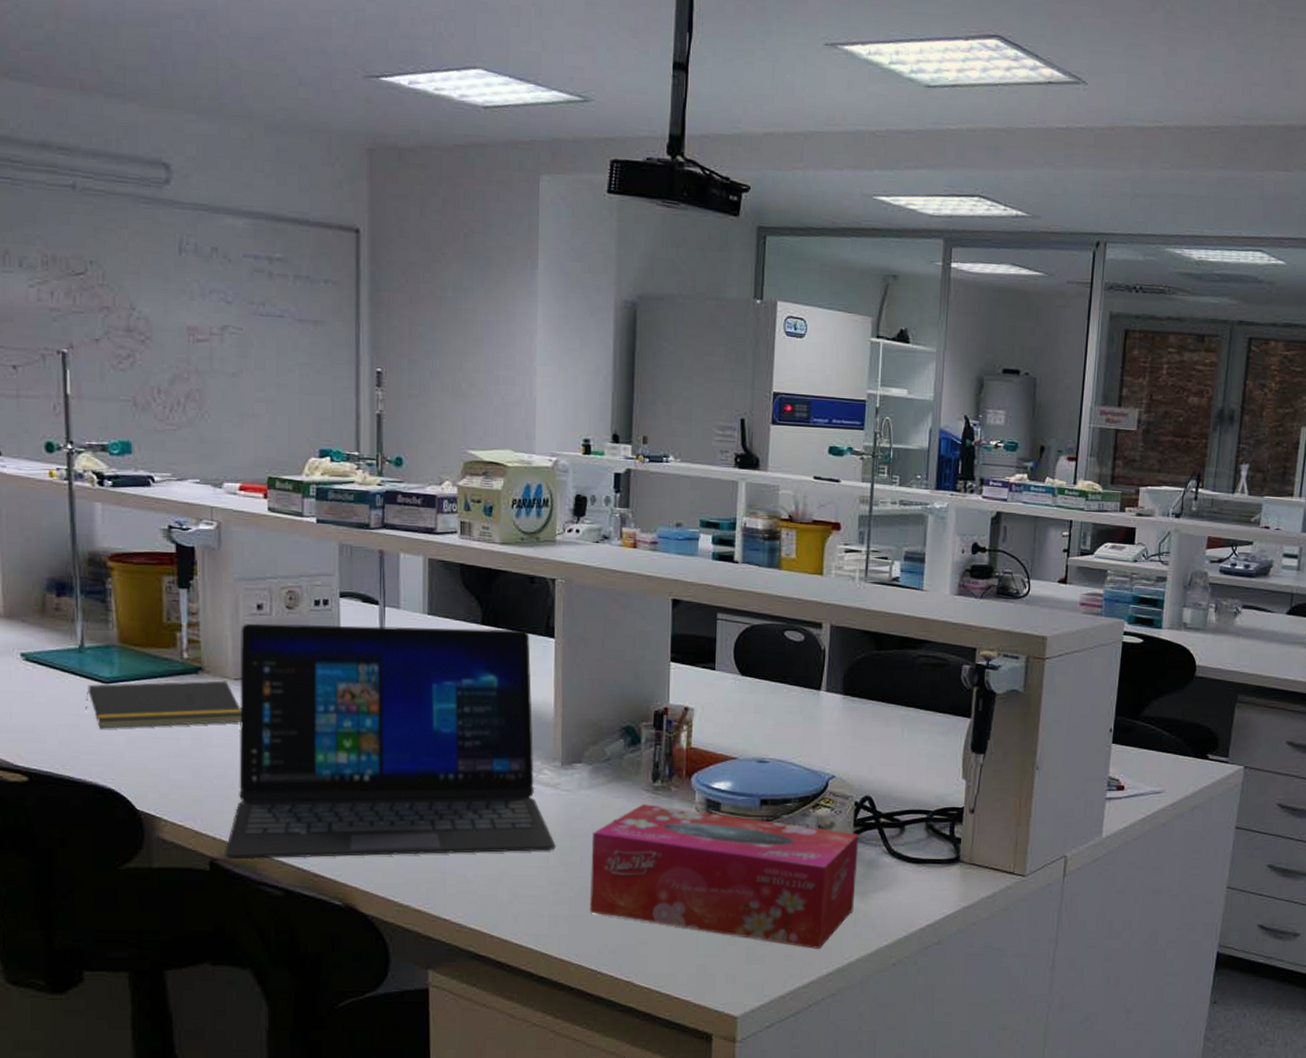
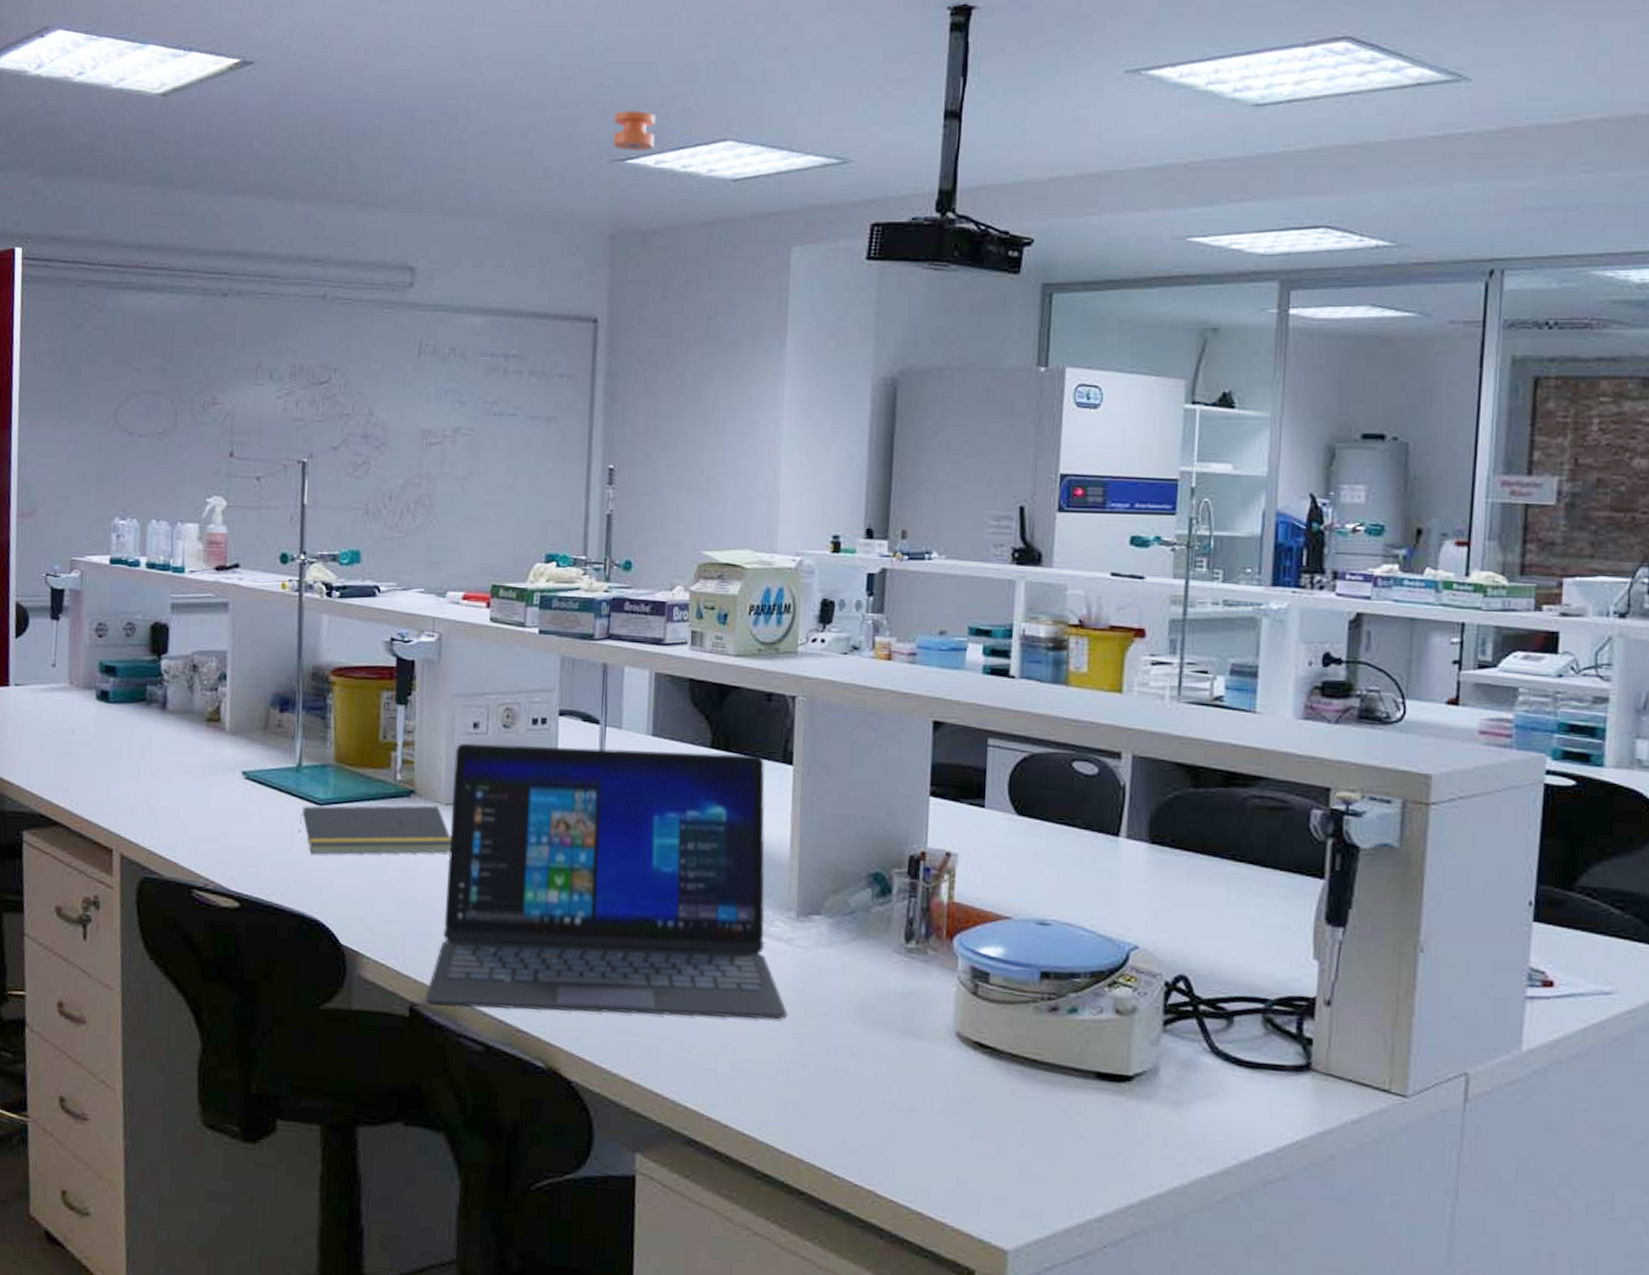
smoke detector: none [367,28,407,70] -> present [613,111,656,151]
tissue box: present [589,804,859,949] -> none [825,969,1171,1171]

